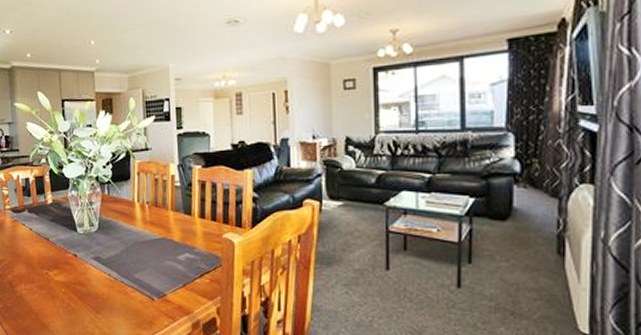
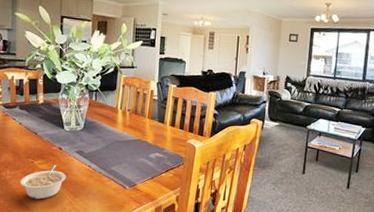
legume: none [36,275,85,317] -> present [20,165,66,199]

